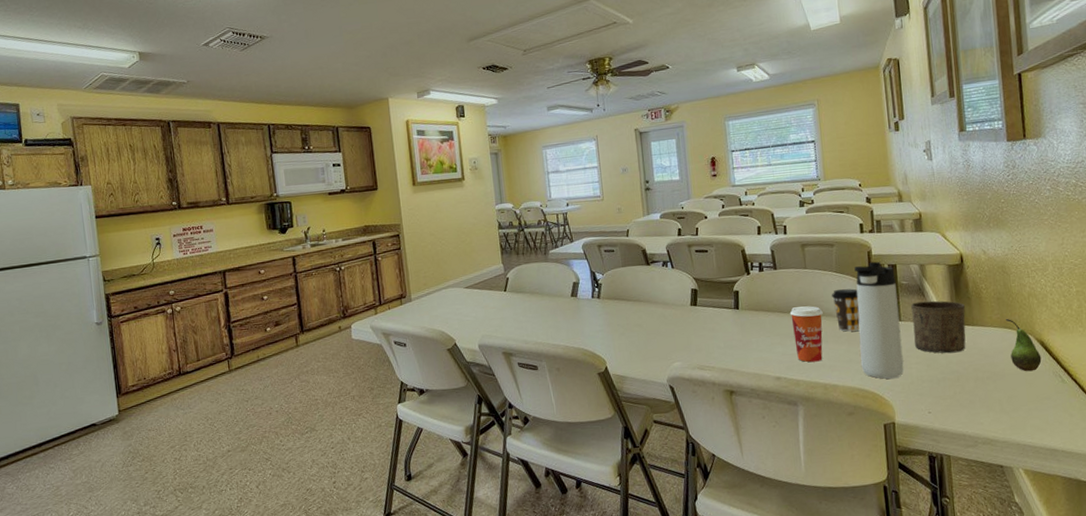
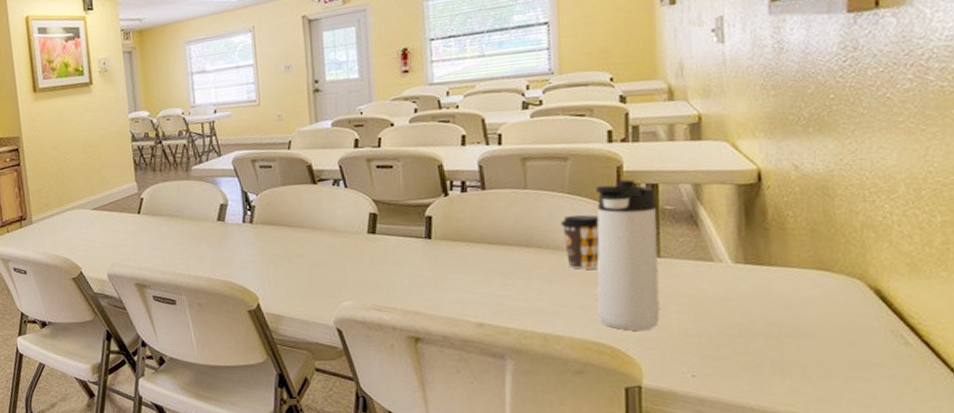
paper cup: present [789,306,823,363] -> none [500,236,547,307]
cup: present [911,300,966,354] -> none [677,231,759,301]
fruit: present [1006,319,1042,372] -> none [822,258,875,329]

